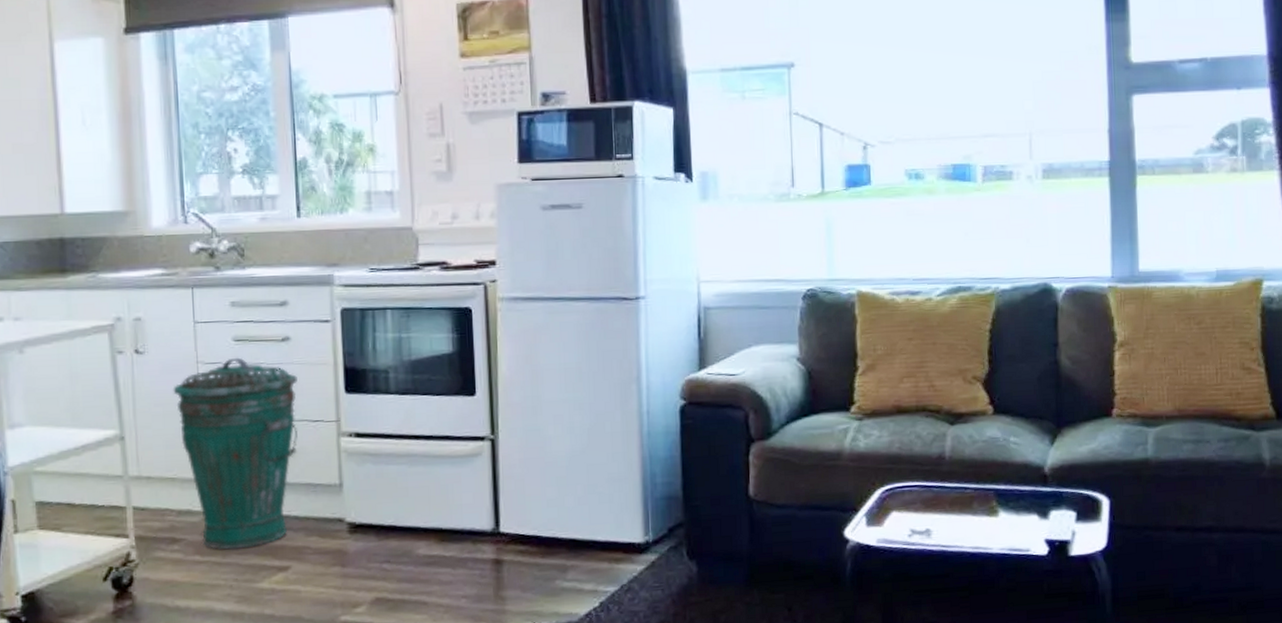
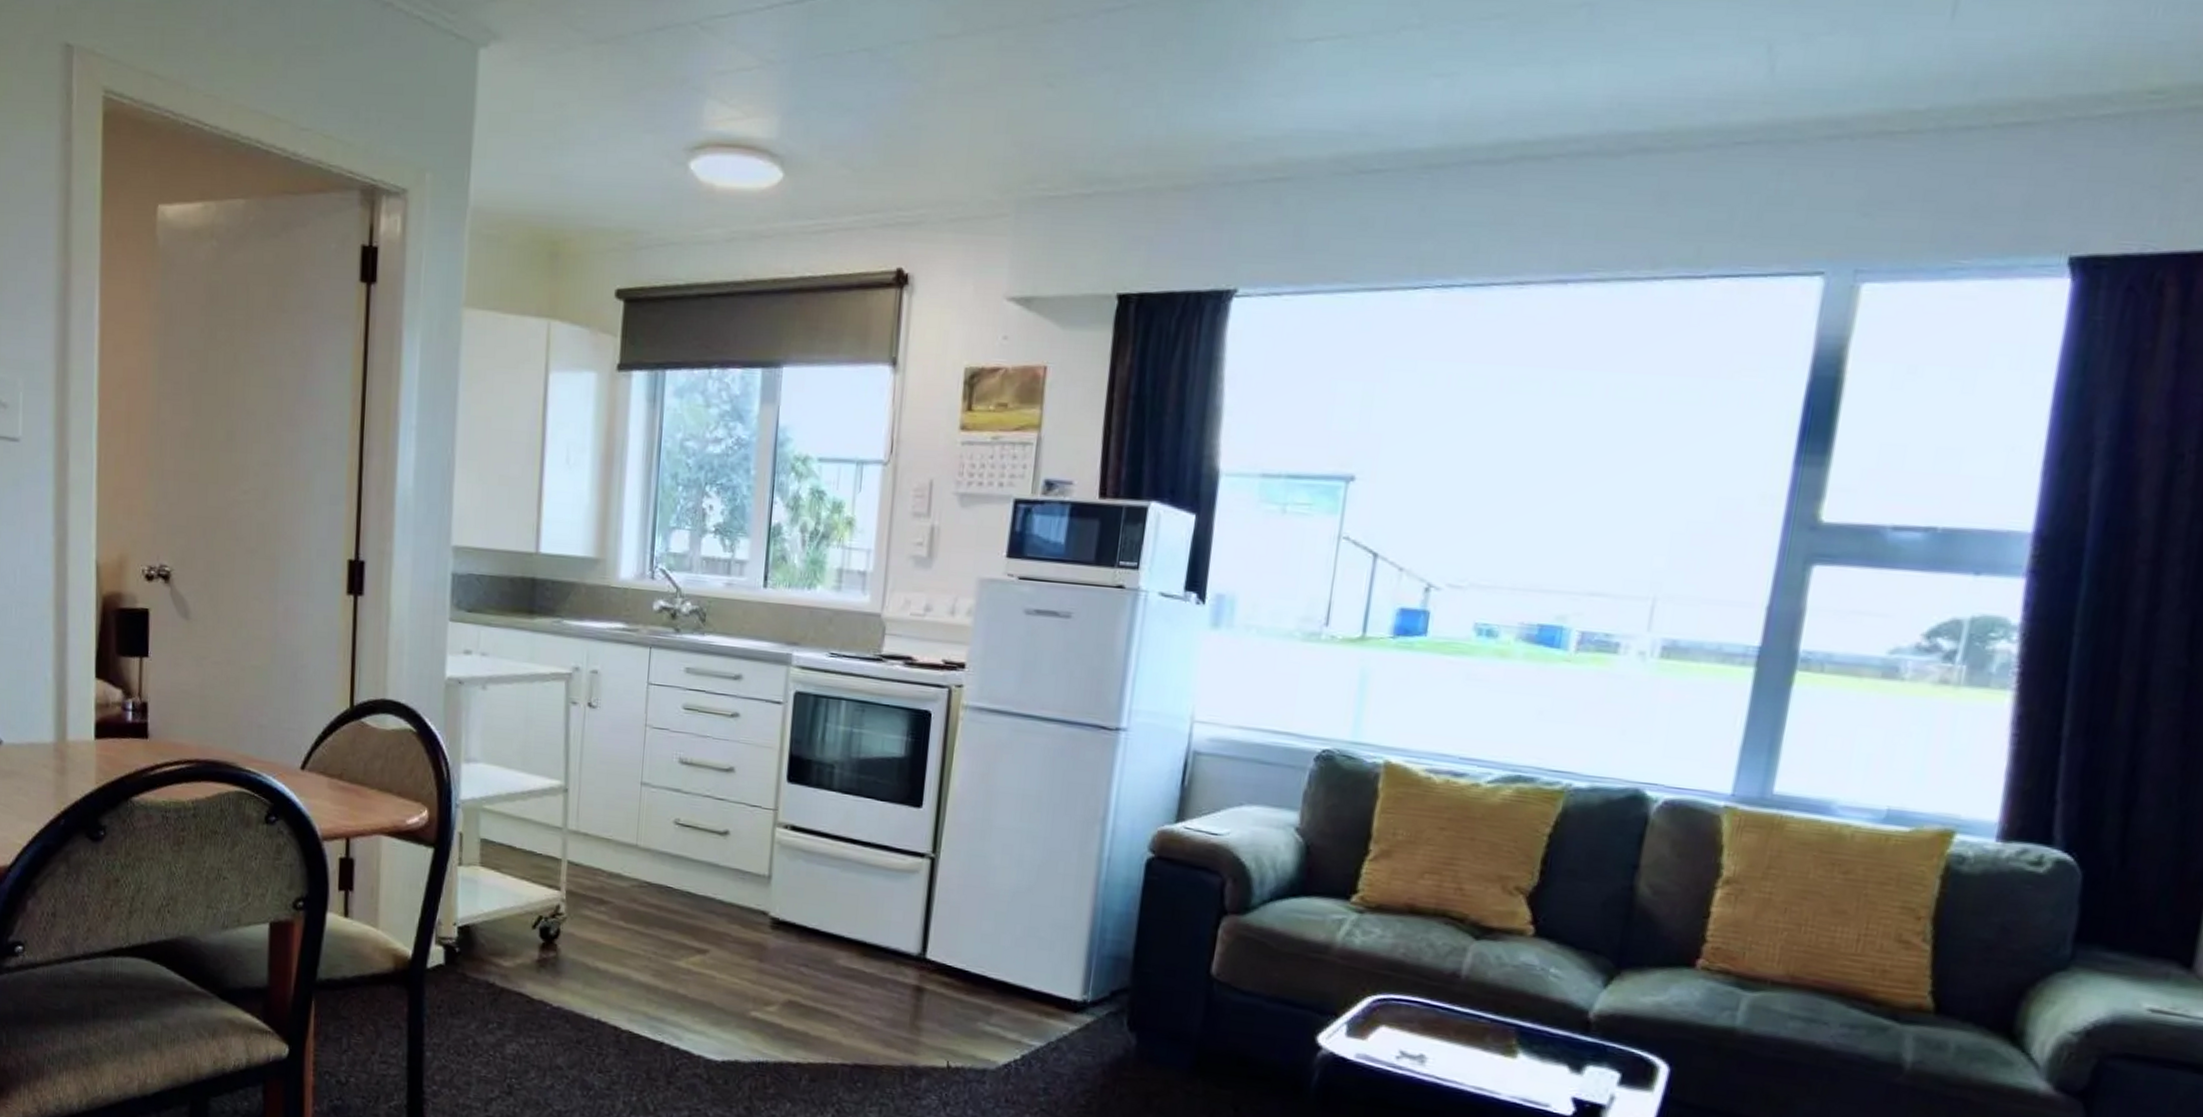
trash can: present [173,357,298,550] -> none [619,726,741,924]

